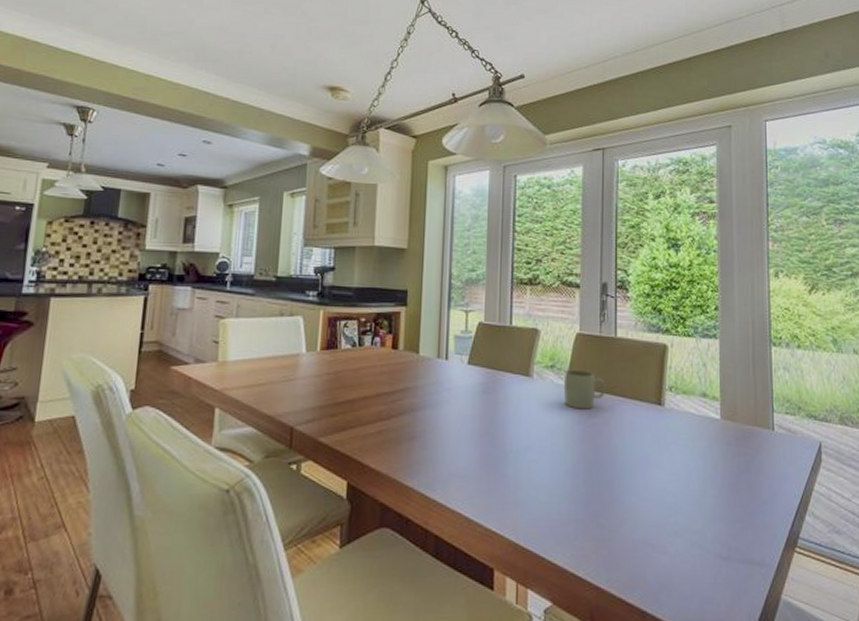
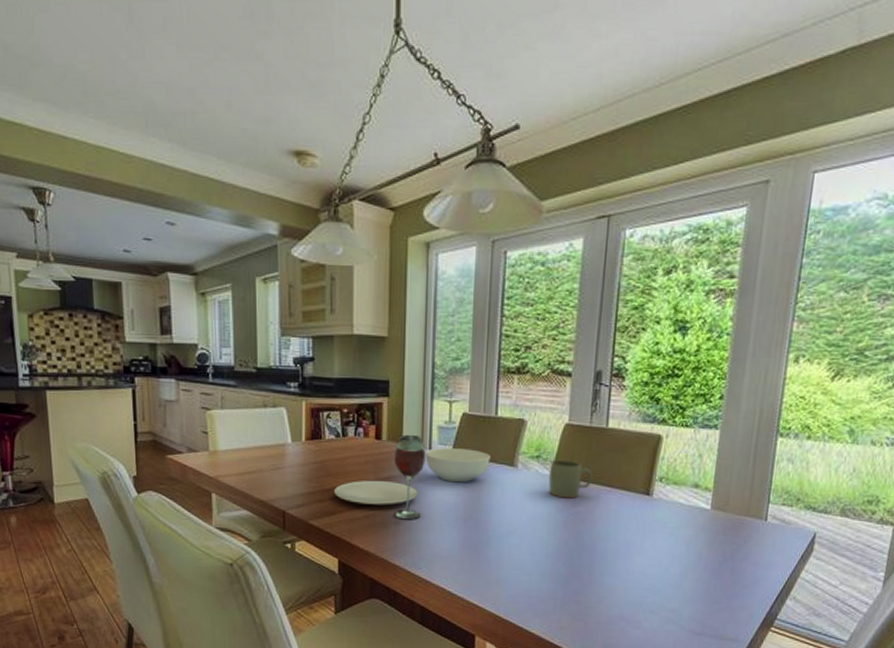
plate: none [347,392,433,419] -> present [334,480,417,505]
wineglass: none [408,345,442,435] -> present [393,435,426,520]
bowl: none [441,358,507,394] -> present [424,448,492,483]

